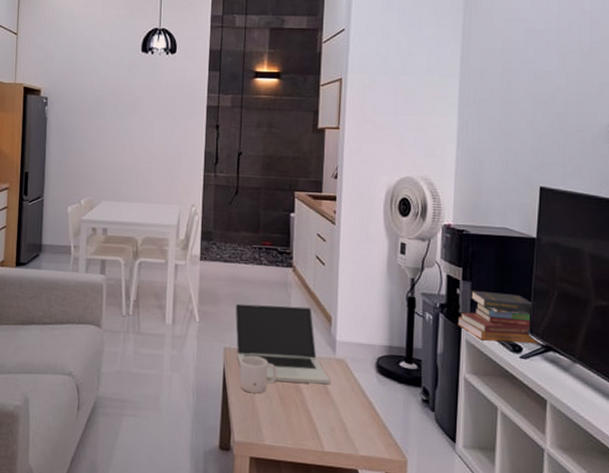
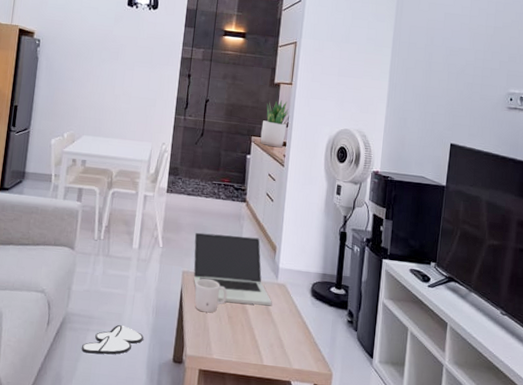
slippers: none [117,408,184,442] -> present [82,324,143,355]
planter: none [305,147,337,203] -> present [260,100,289,148]
books: present [458,290,541,345] -> none [380,228,445,276]

